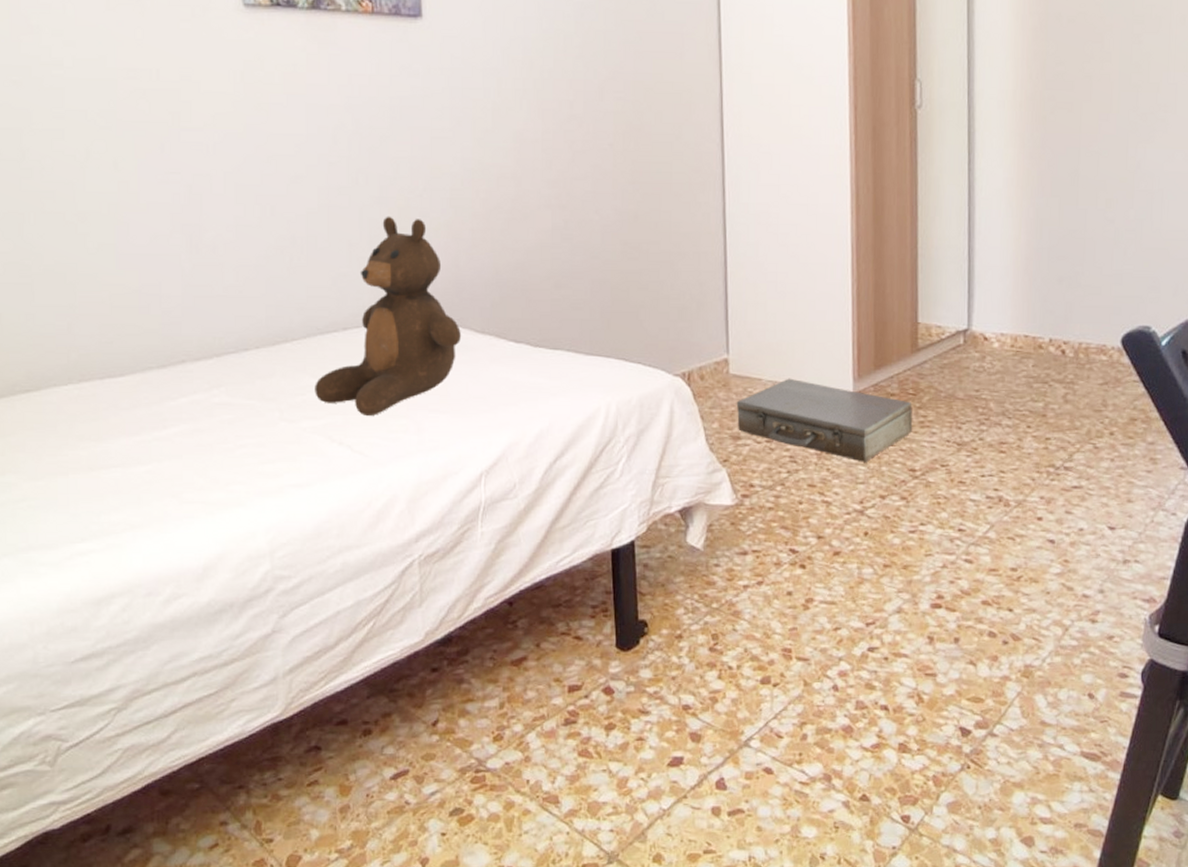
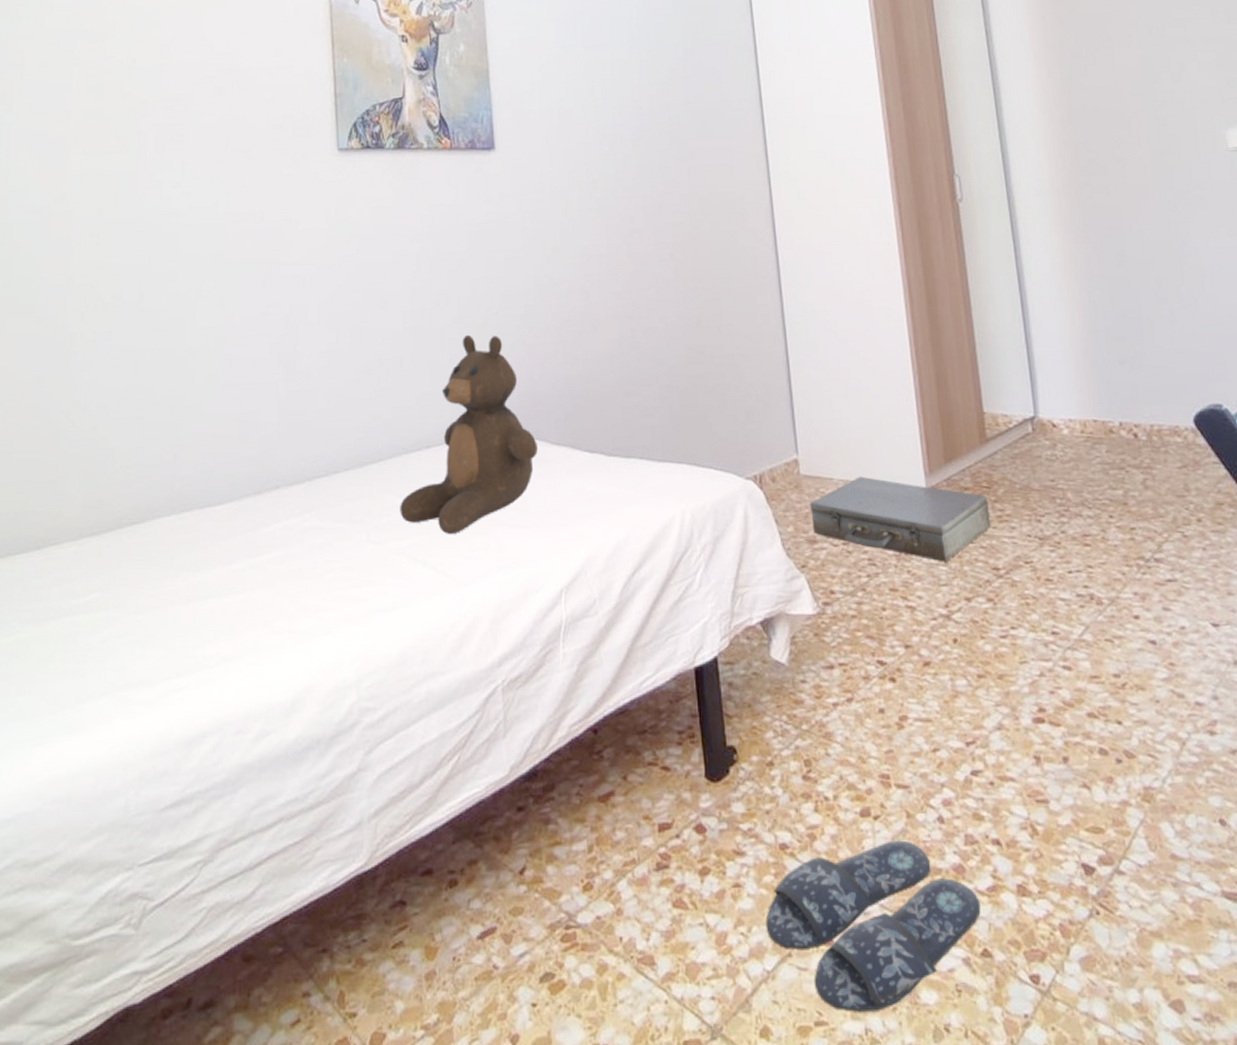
slippers: none [665,704,864,844] -> present [765,840,981,1013]

